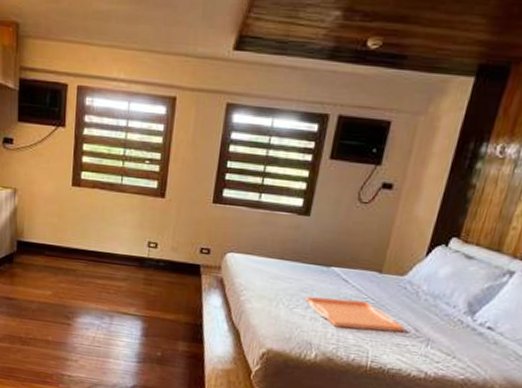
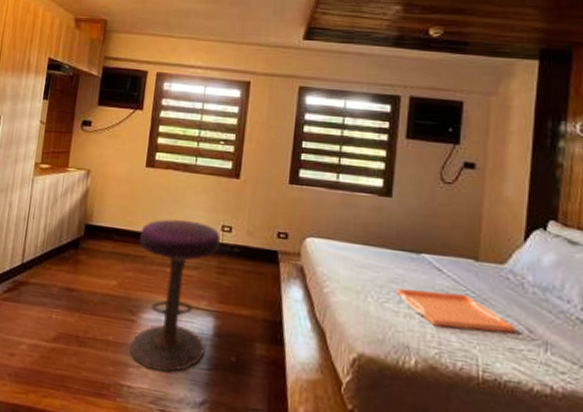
stool: none [68,236,147,365] -> present [129,219,220,373]

